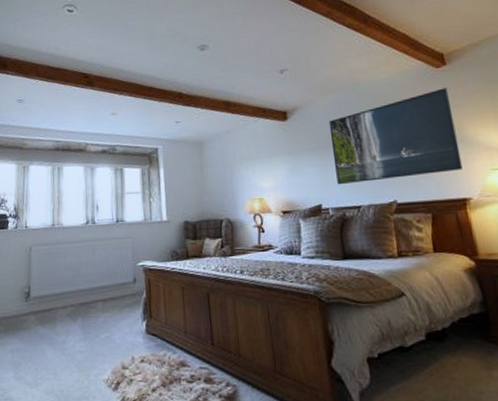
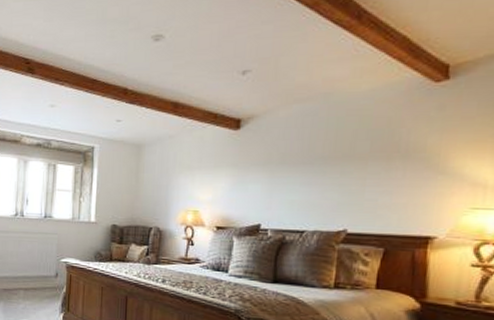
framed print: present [328,88,463,185] -> none [283,107,443,207]

